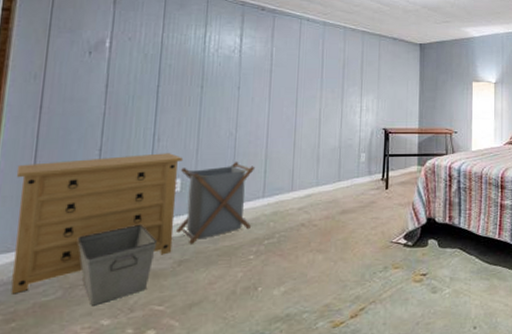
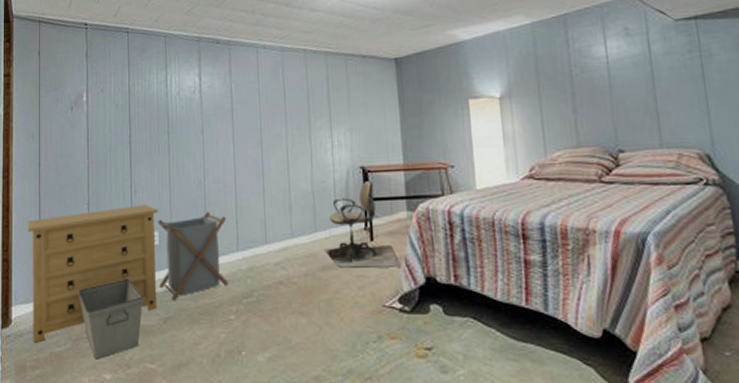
office chair: none [345,140,409,212] -> present [324,180,401,269]

